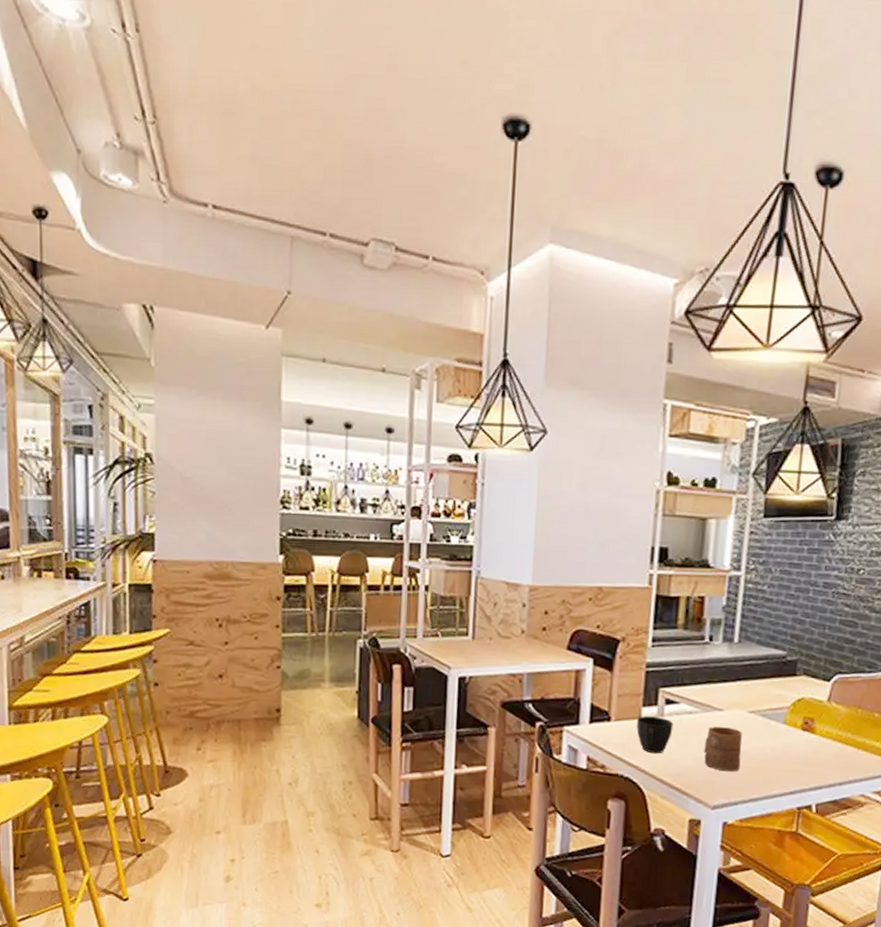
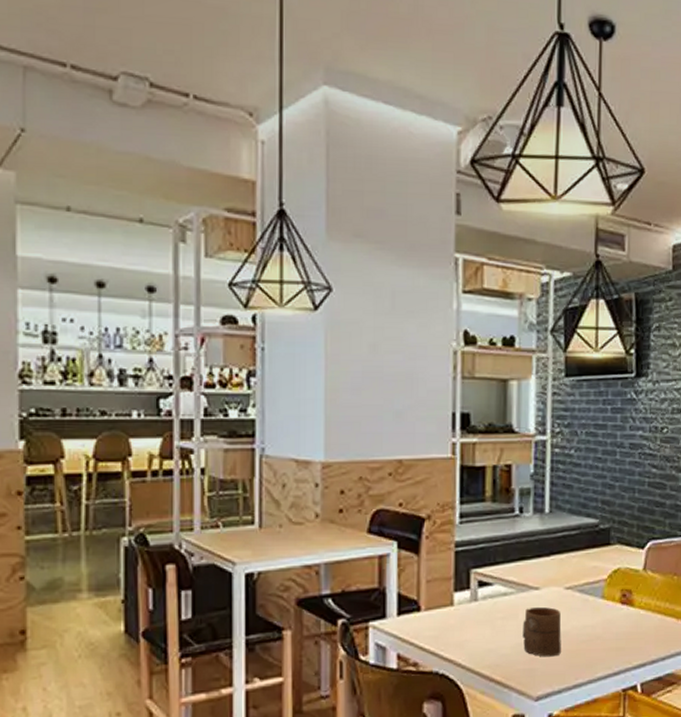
cup: present [636,716,674,754] -> none [448,602,488,644]

